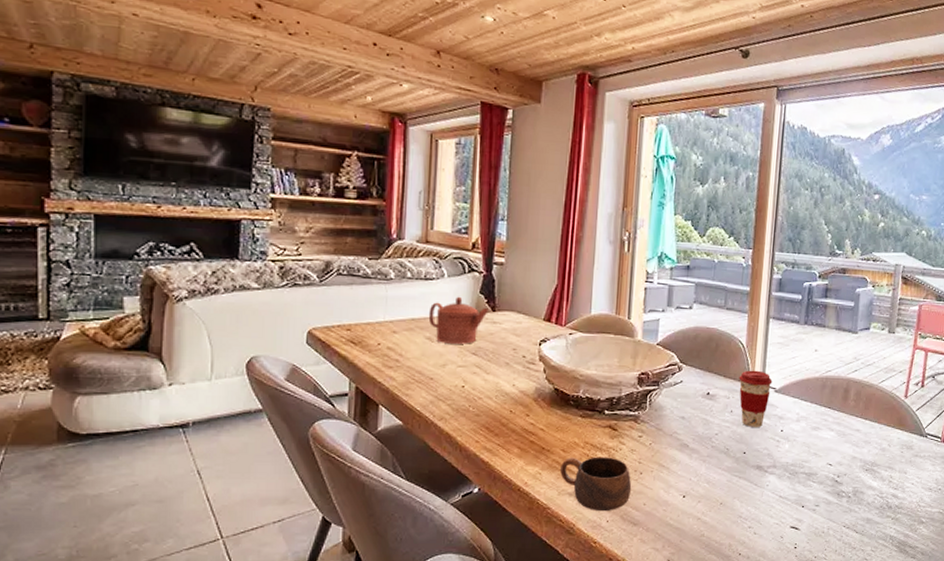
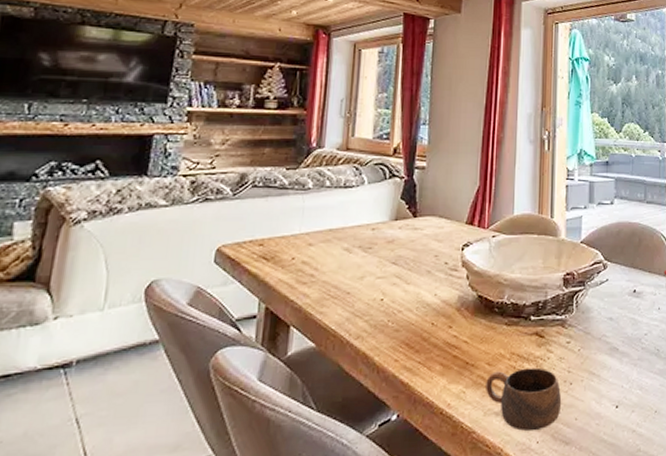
teapot: present [428,296,490,344] -> none [346,203,411,254]

